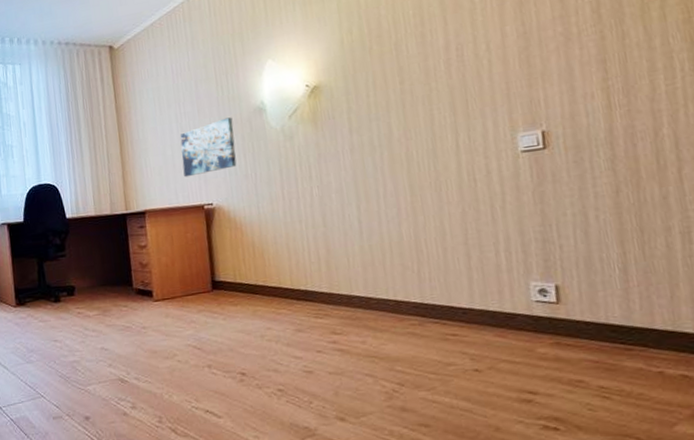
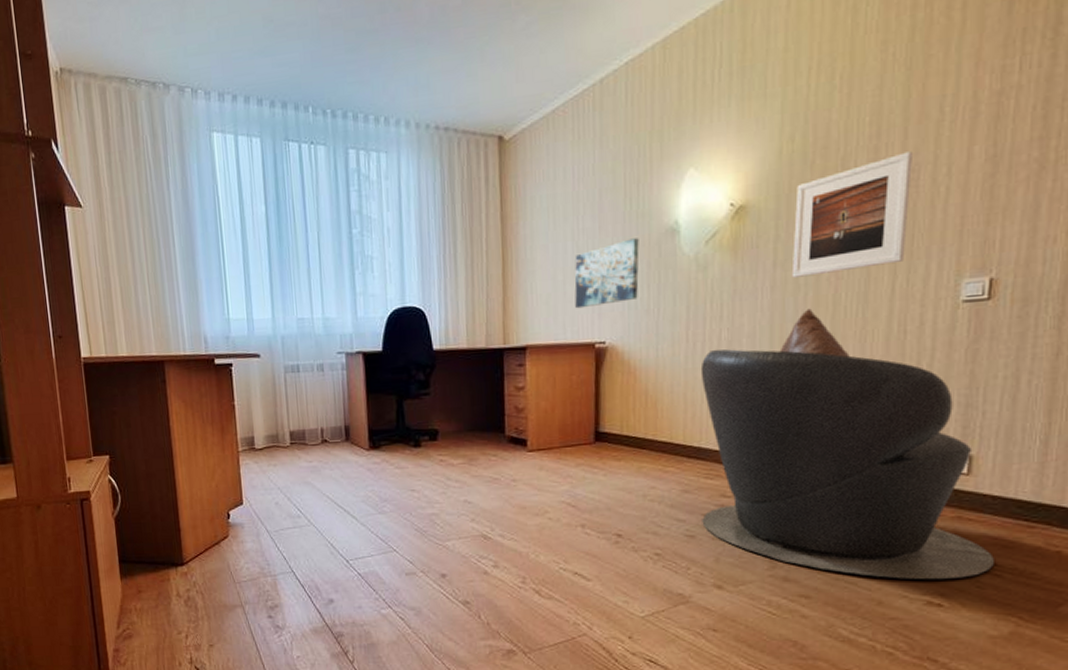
leather: none [298,165,601,405] -> present [700,308,994,579]
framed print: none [360,34,463,141] -> present [791,151,912,278]

